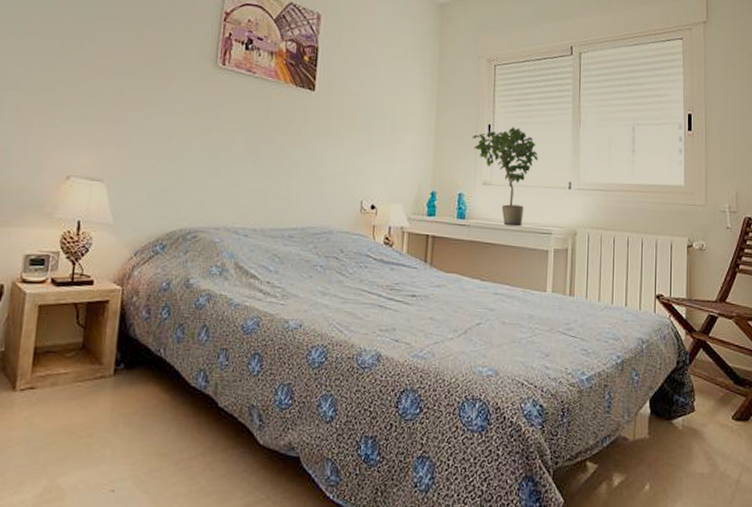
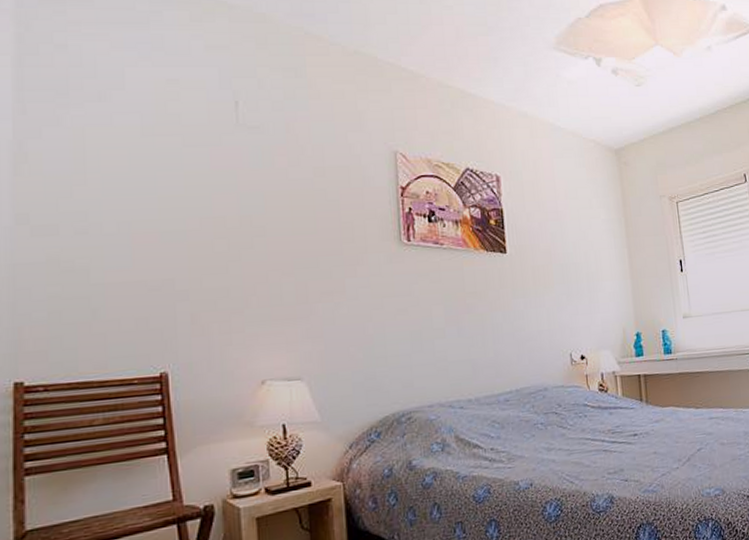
potted plant: present [473,127,539,227] -> none [667,259,731,353]

